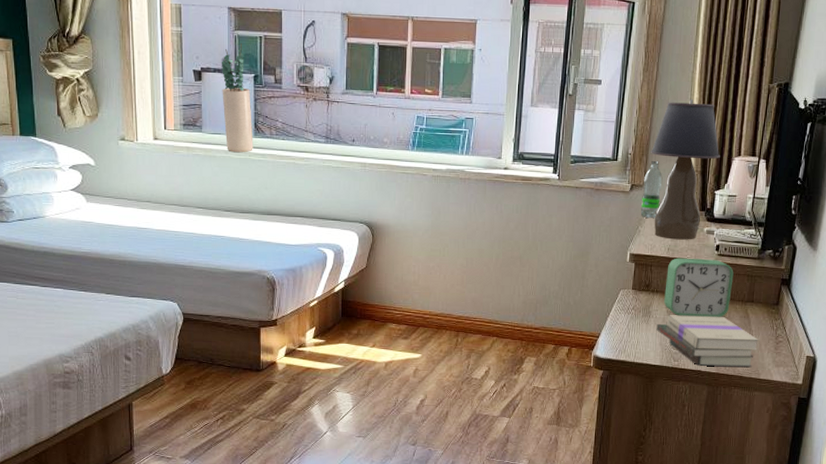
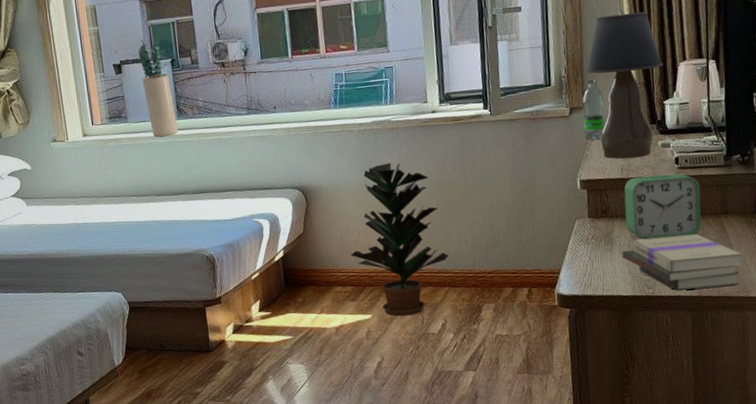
potted plant: none [408,212,501,360] -> present [350,163,450,317]

